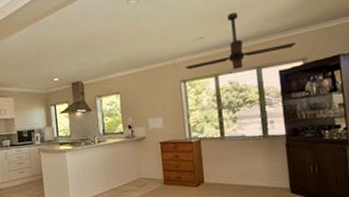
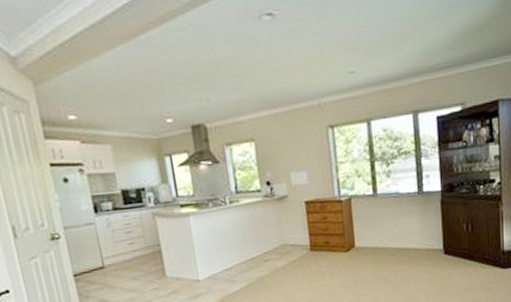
ceiling fan: present [185,12,296,69] -> none [332,41,455,113]

